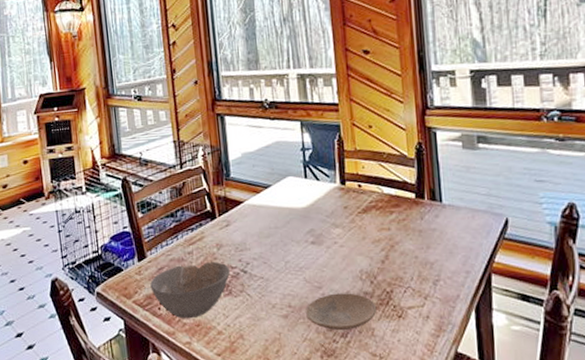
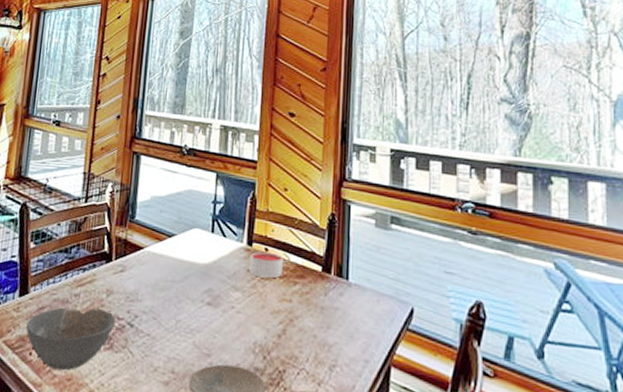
candle: none [345,188,378,212] -> present [249,251,283,279]

